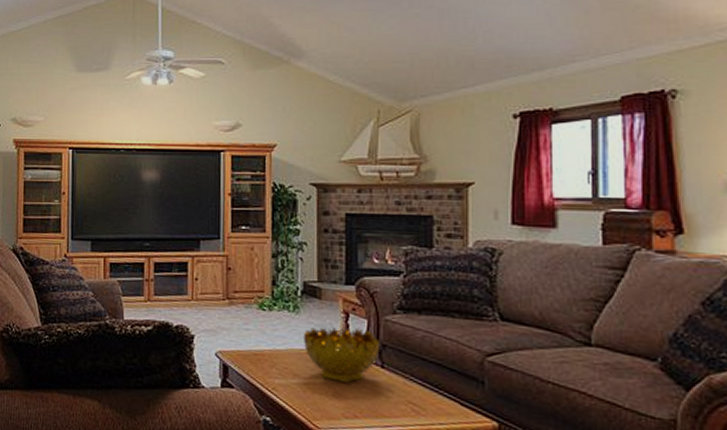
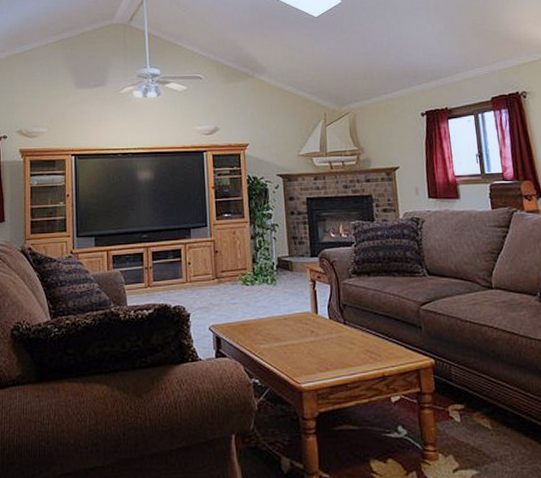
decorative bowl: present [302,327,380,383] -> none [280,292,342,340]

